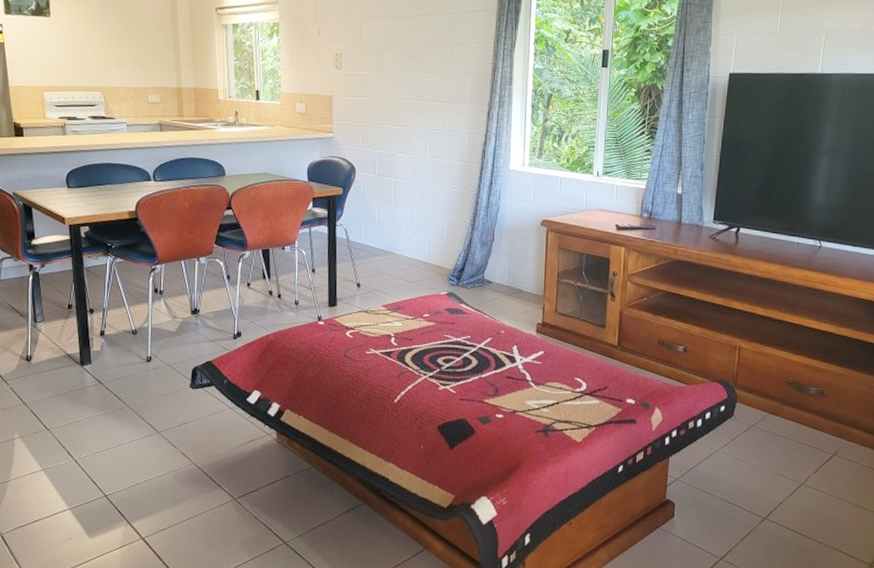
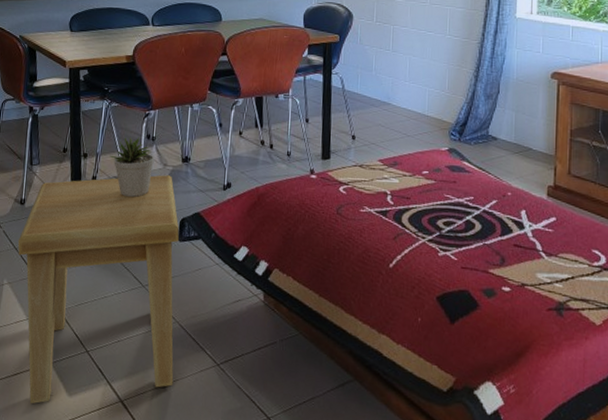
side table: none [26,327,193,548] -> present [17,175,179,404]
potted plant: none [117,291,163,350] -> present [110,137,155,198]

